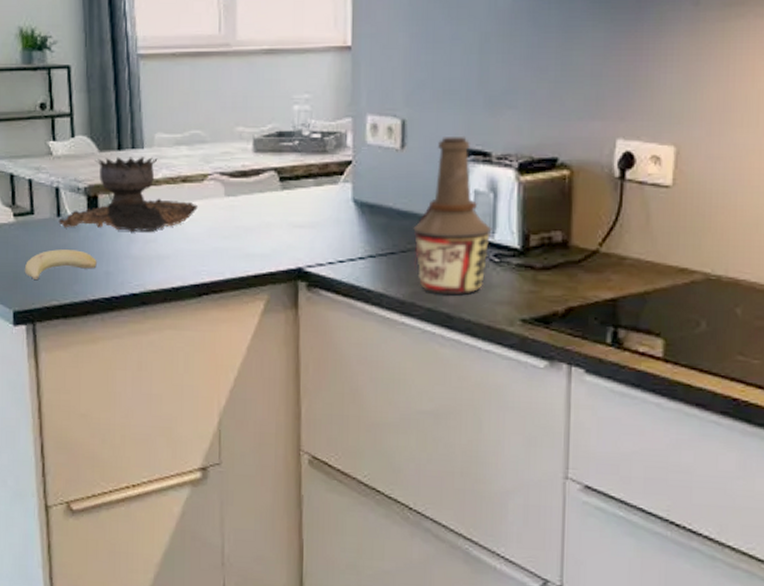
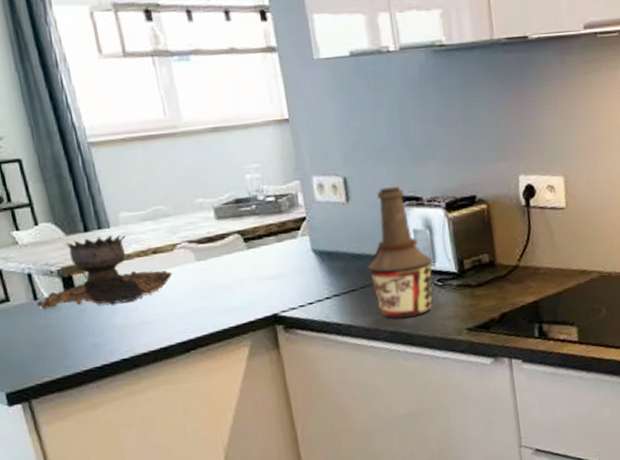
fruit: present [24,249,97,279] -> none [9,328,83,361]

